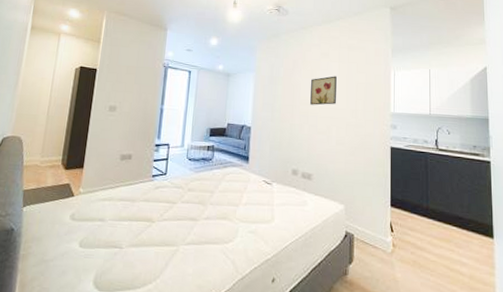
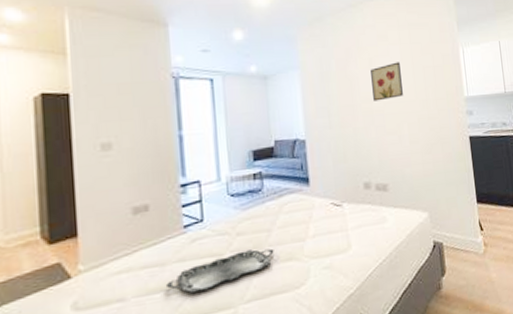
serving tray: none [132,203,214,228] -> present [165,248,274,294]

